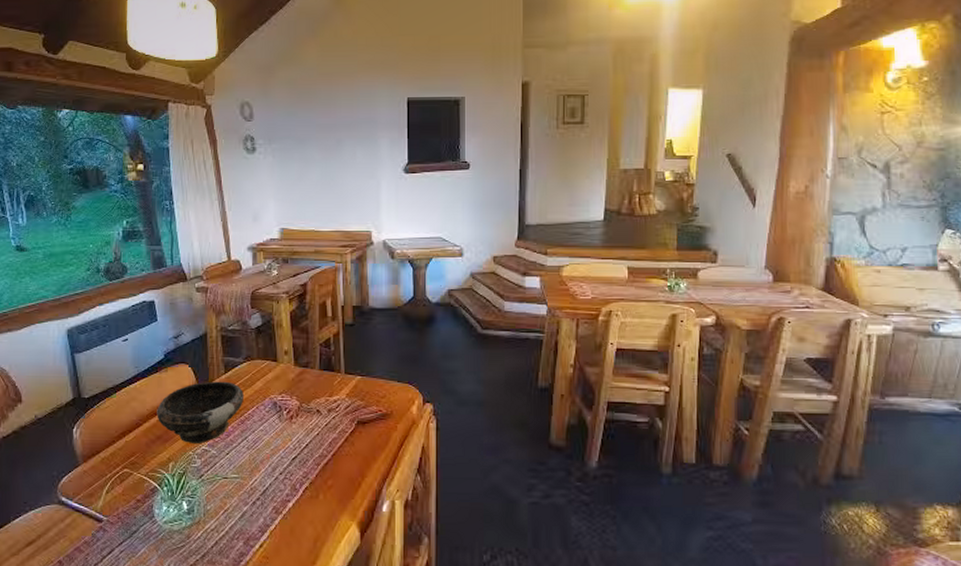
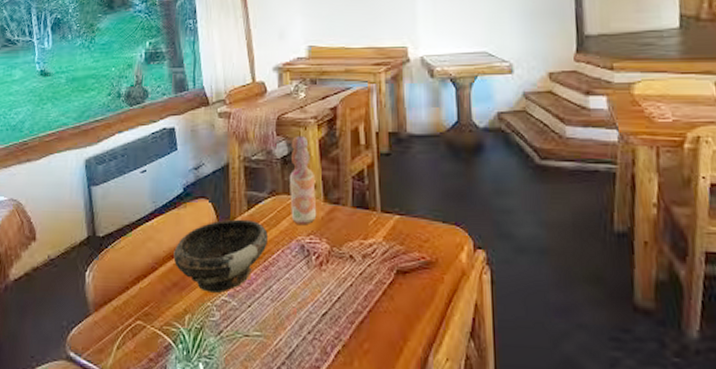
bottle: none [262,309,288,385] -> present [289,136,317,224]

